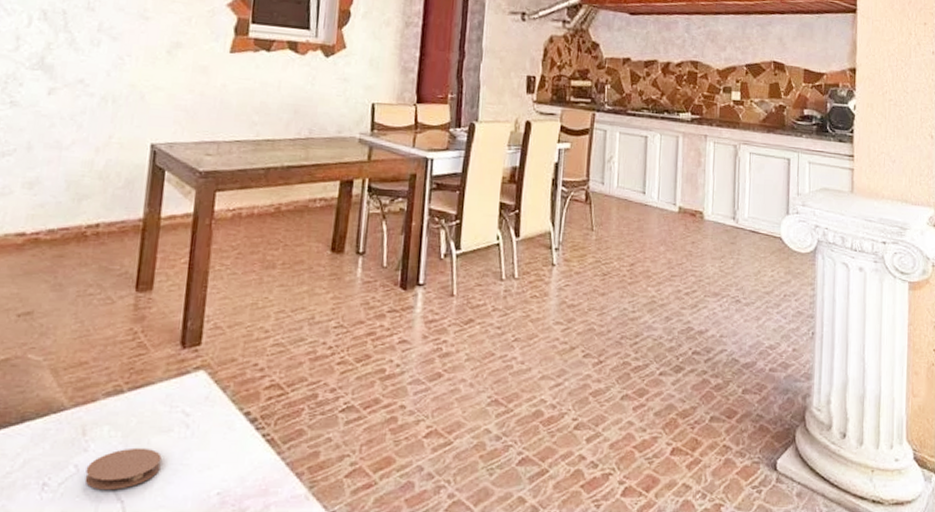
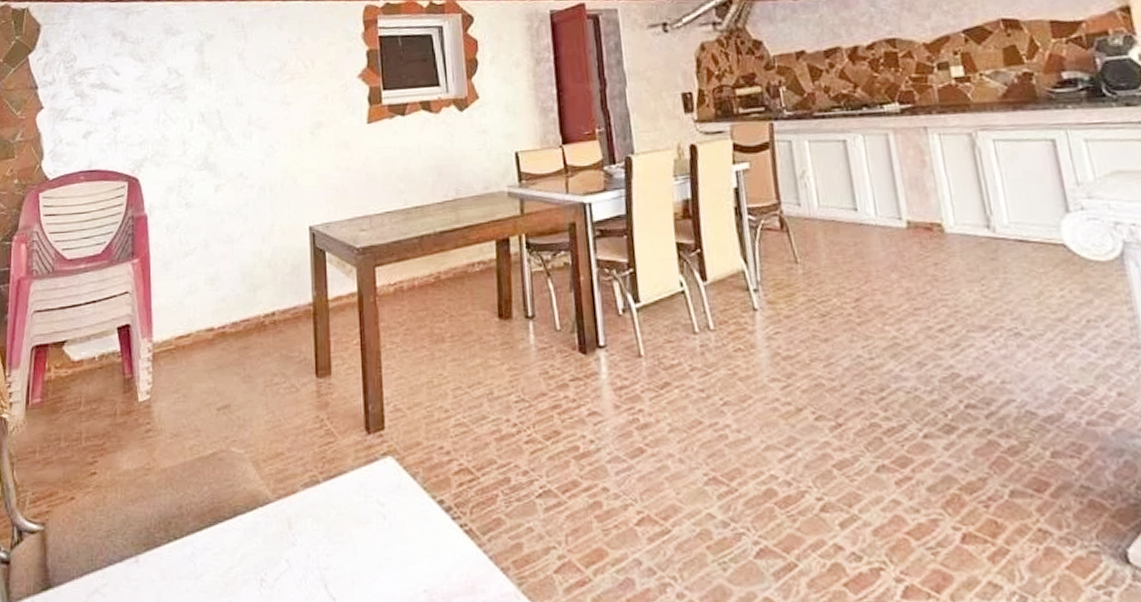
coaster: present [85,447,162,489] -> none [297,541,365,586]

